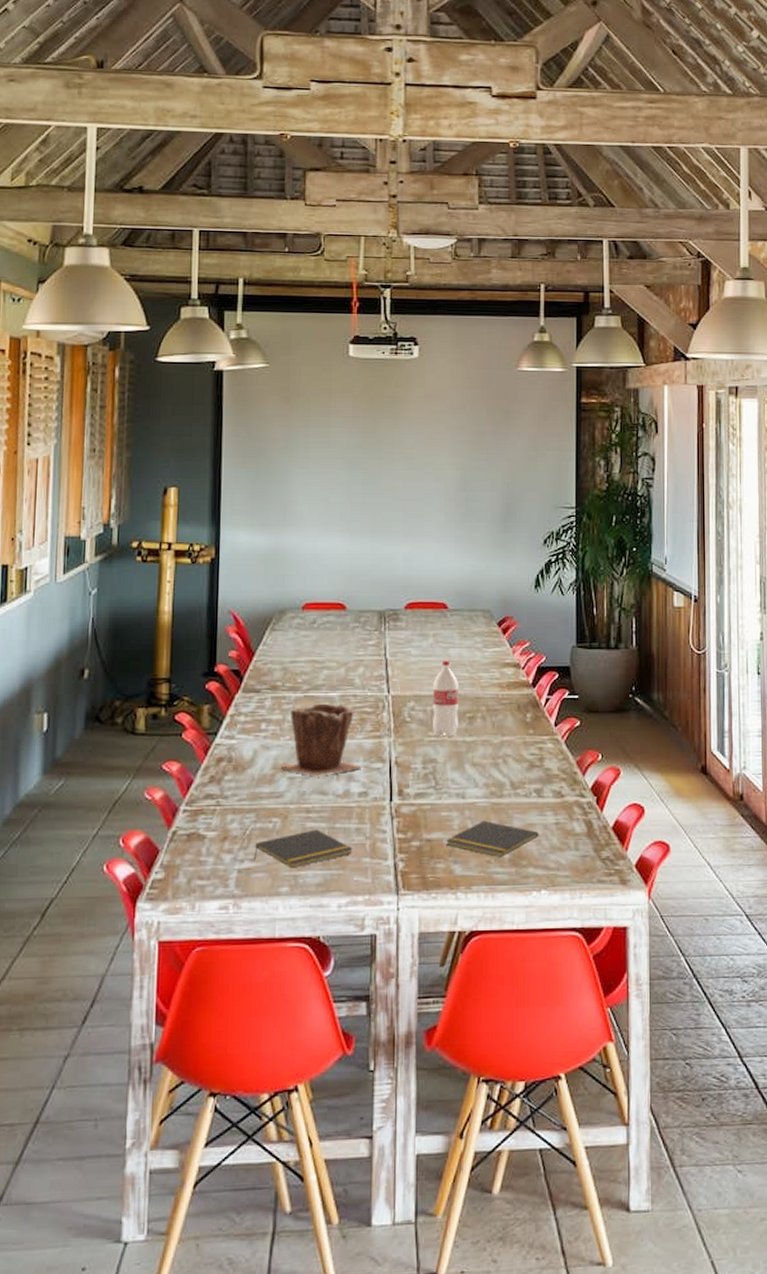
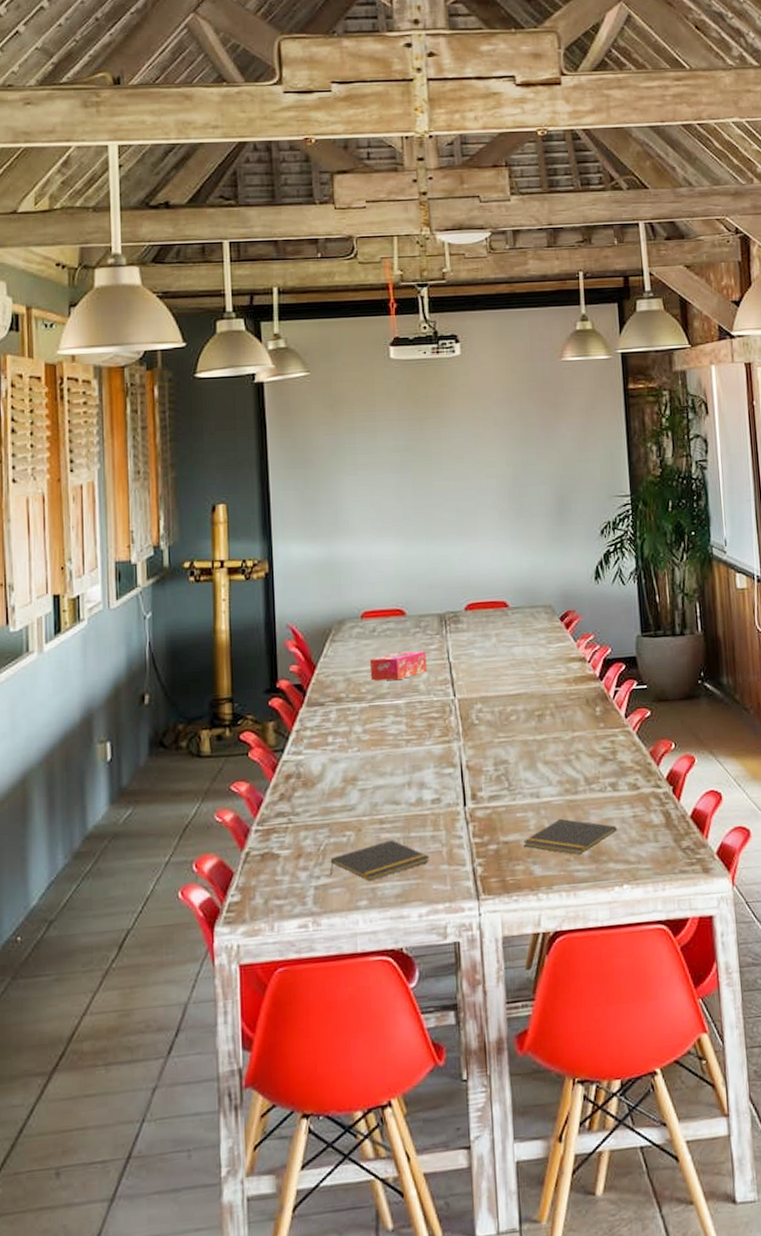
plant pot: present [280,703,361,776] -> none [350,711,433,786]
tissue box: none [307,645,364,672] -> present [369,651,427,681]
bottle: present [433,660,458,737] -> none [499,659,527,738]

